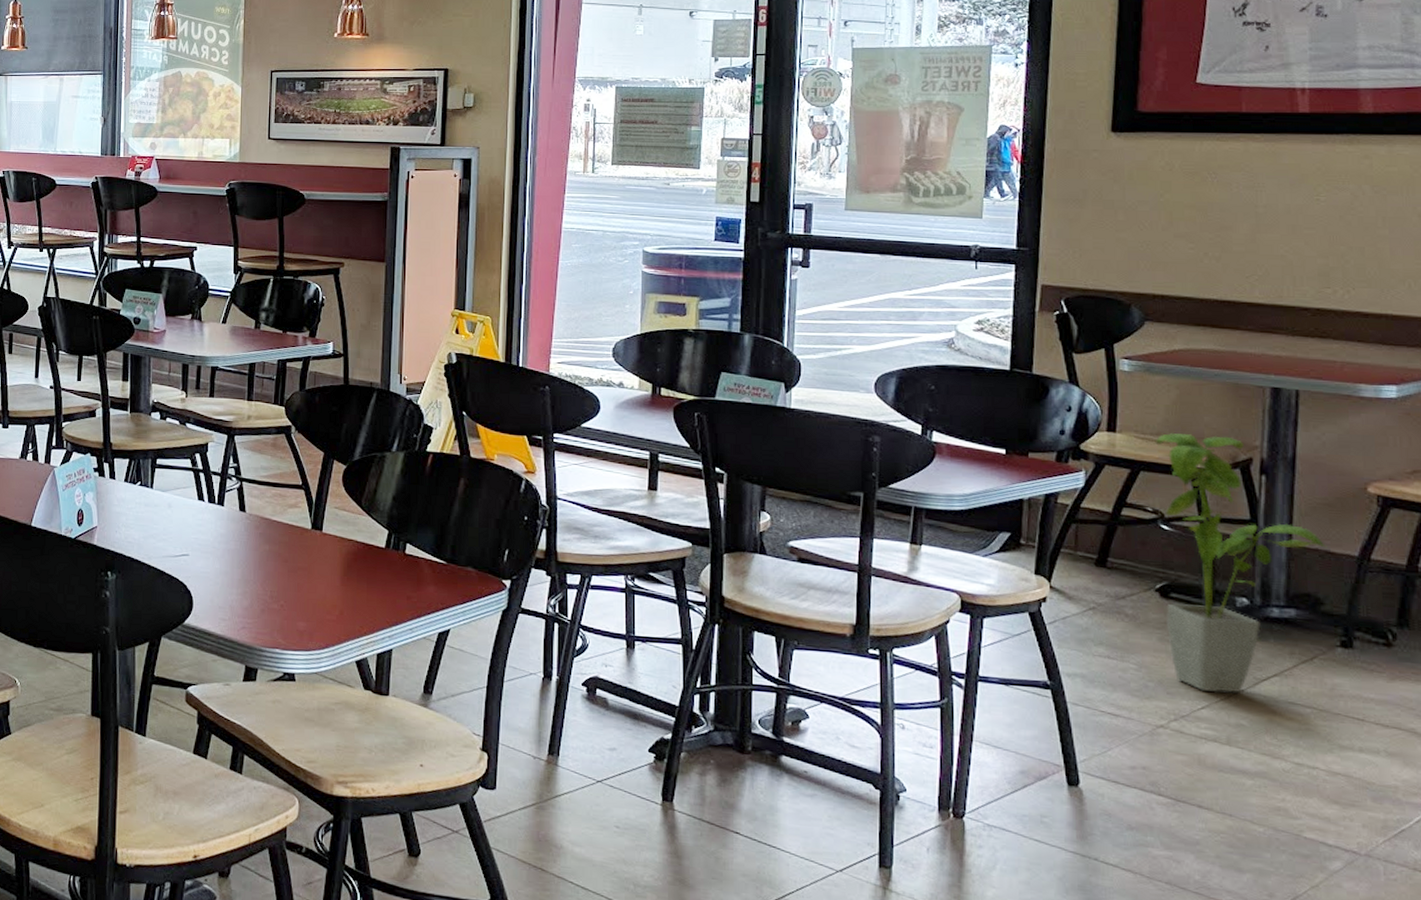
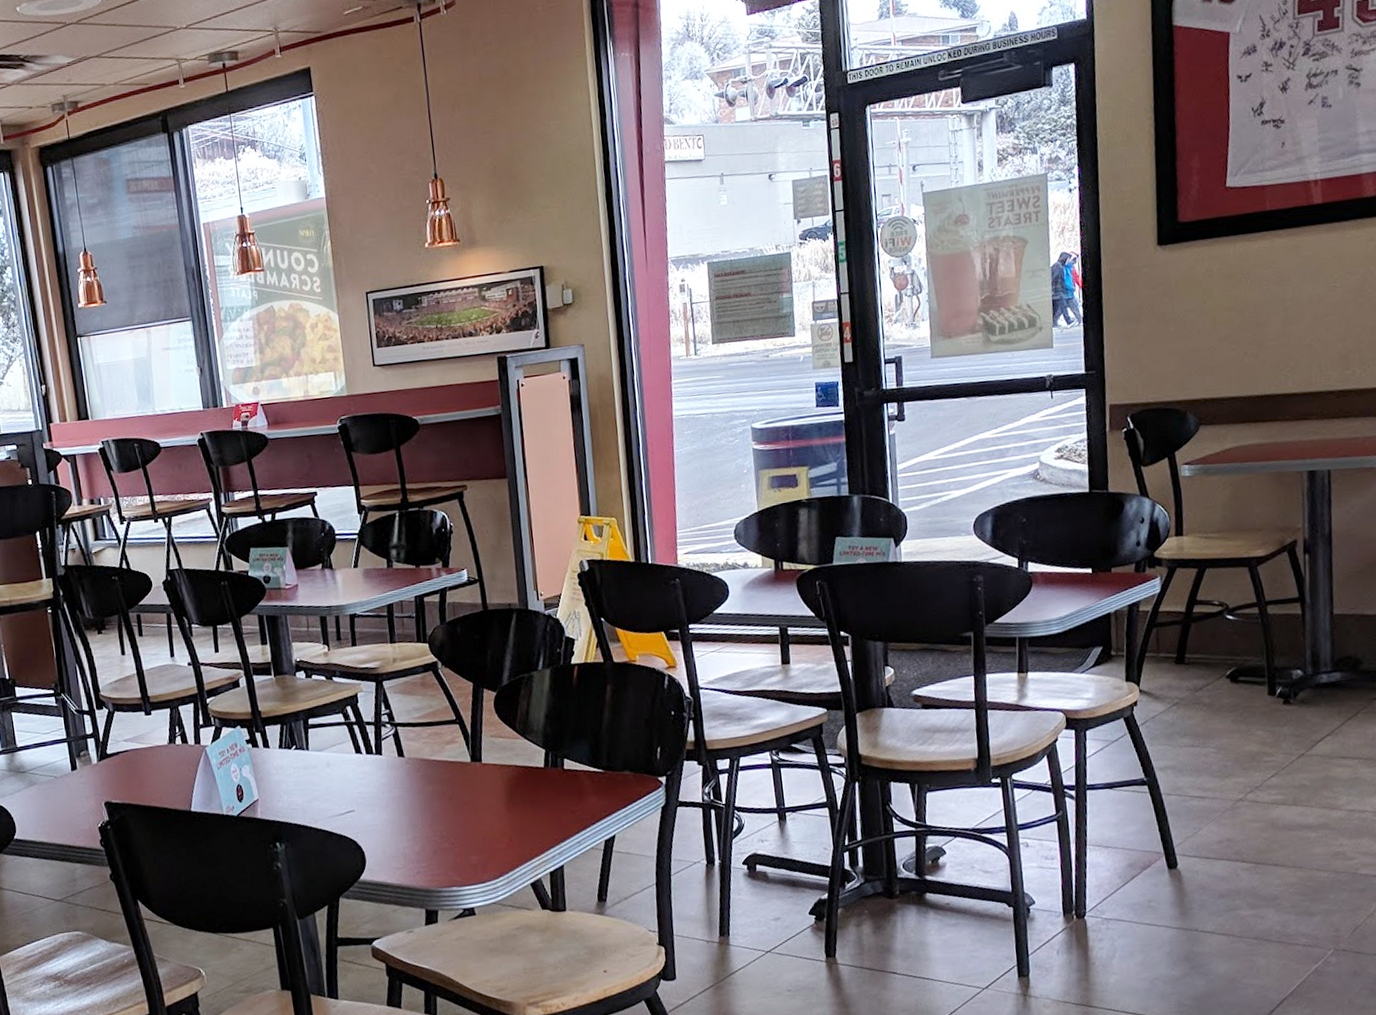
house plant: present [1155,432,1327,693] -> none [1216,523,1362,761]

